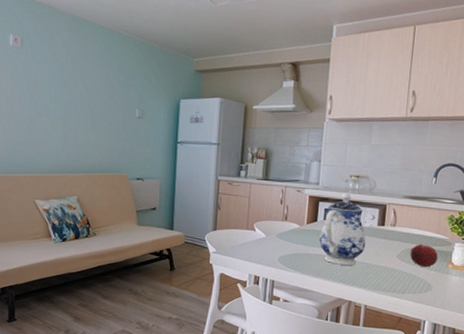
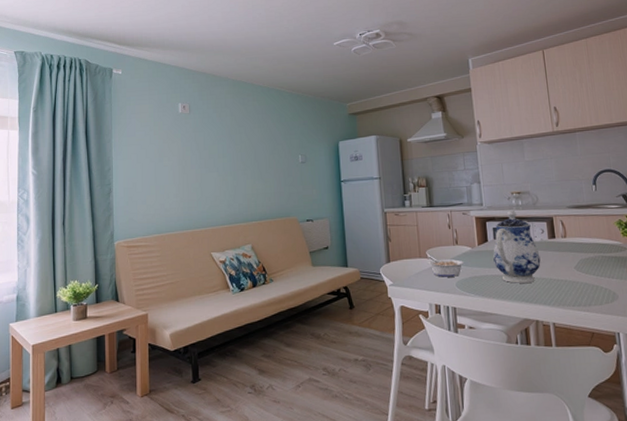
legume: none [254,228,290,252] -> present [427,256,465,277]
fruit: present [410,243,438,267] -> none [586,251,617,275]

